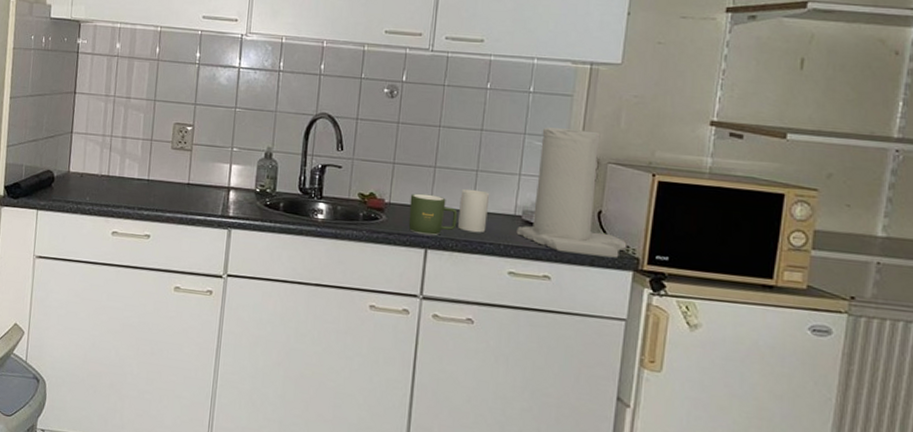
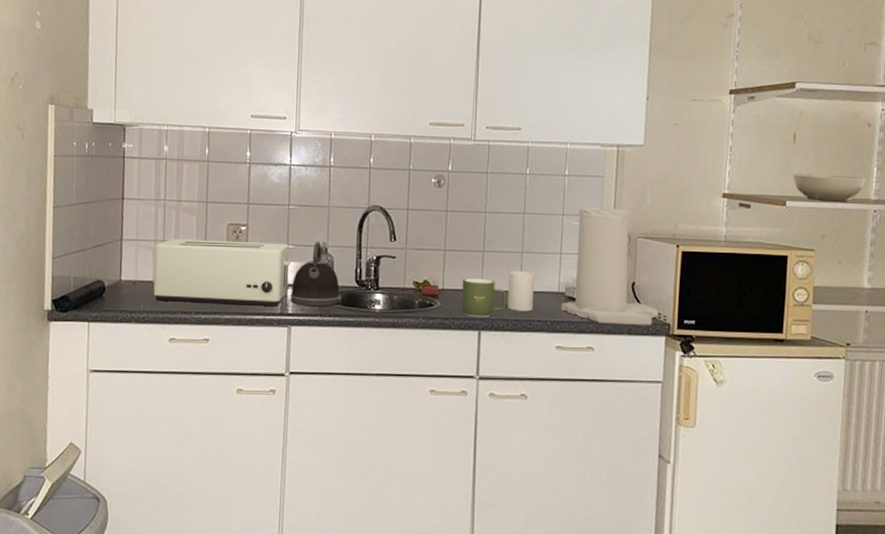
toaster: none [99,134,235,208] -> present [153,239,291,307]
kettle: none [231,145,283,212] -> present [289,241,341,307]
bowl: none [796,104,889,138] -> present [792,174,867,202]

